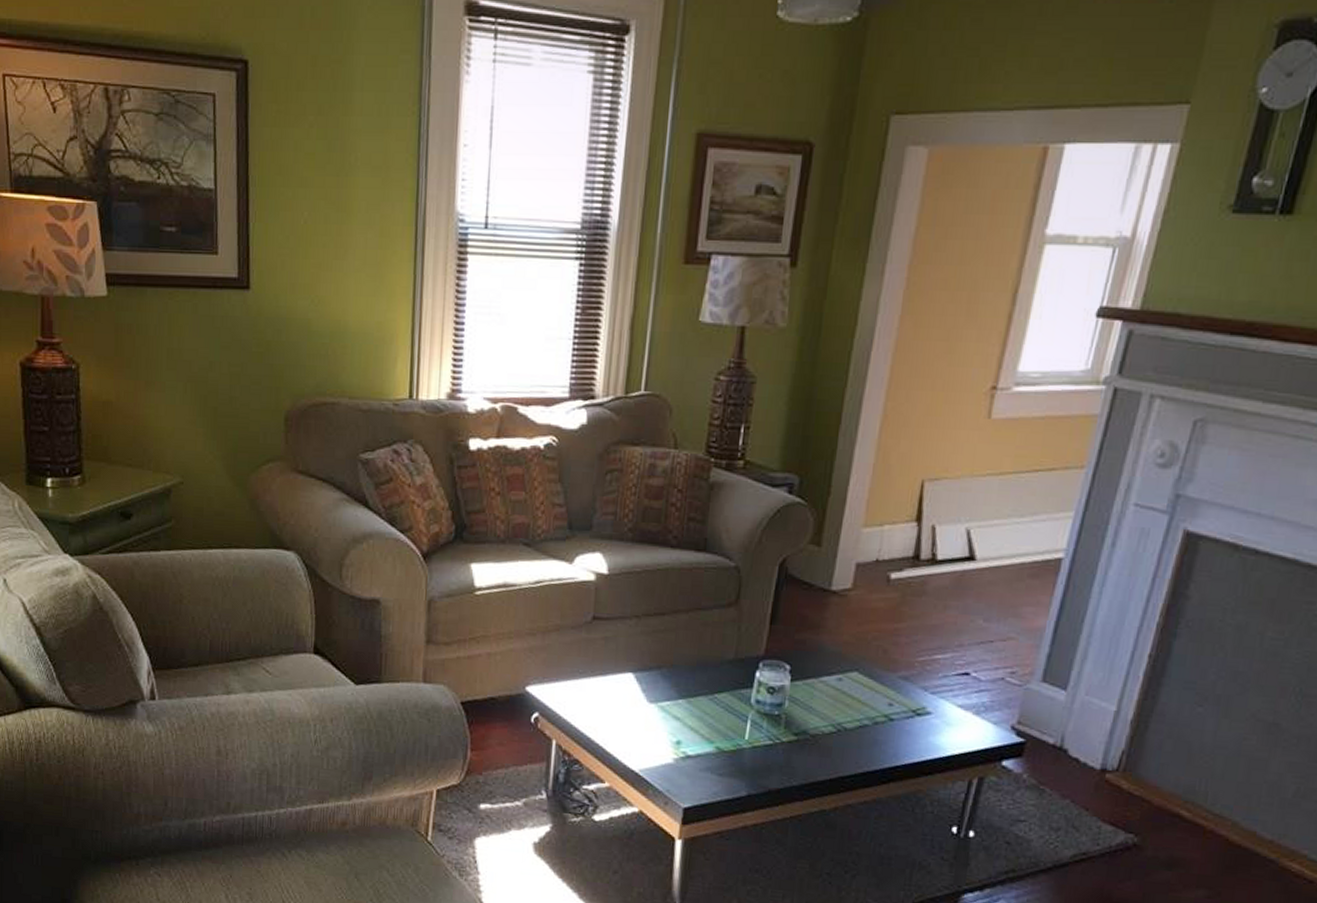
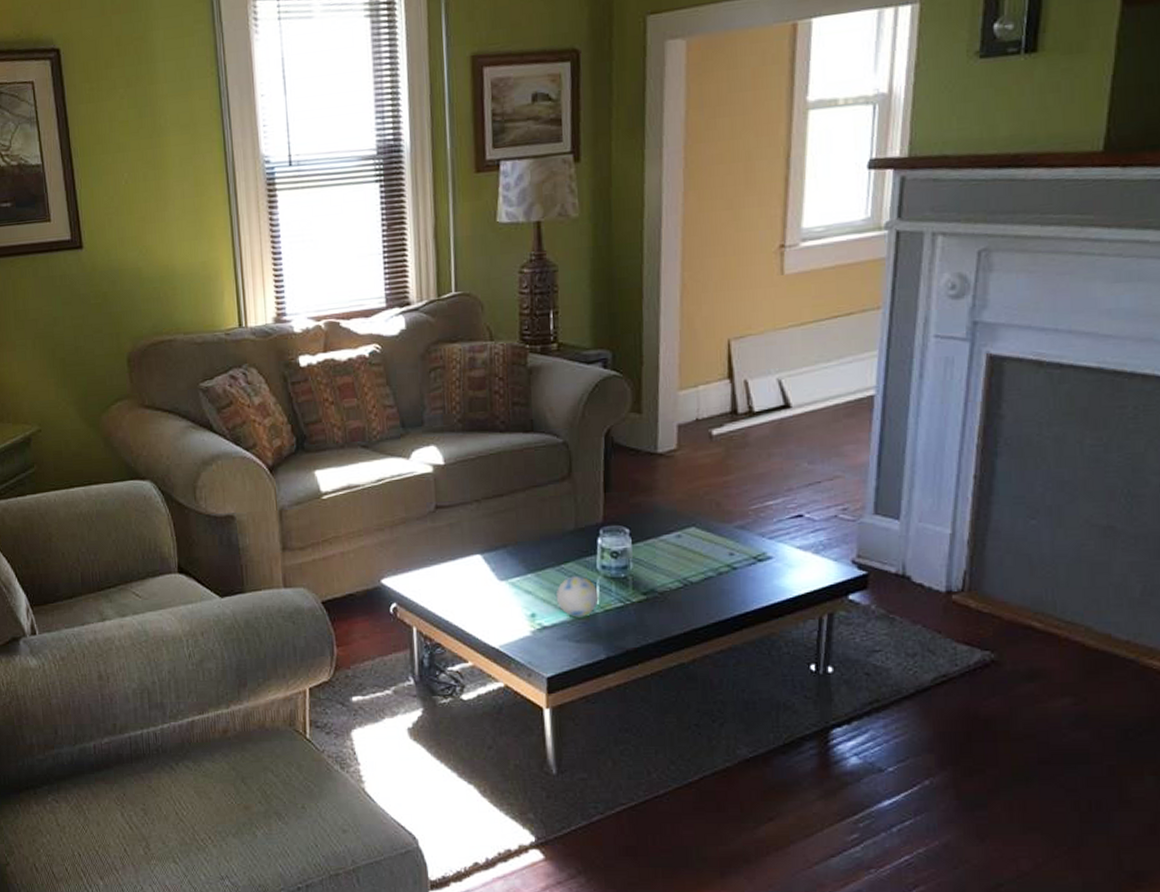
decorative ball: none [704,707,749,751] -> present [556,576,599,617]

